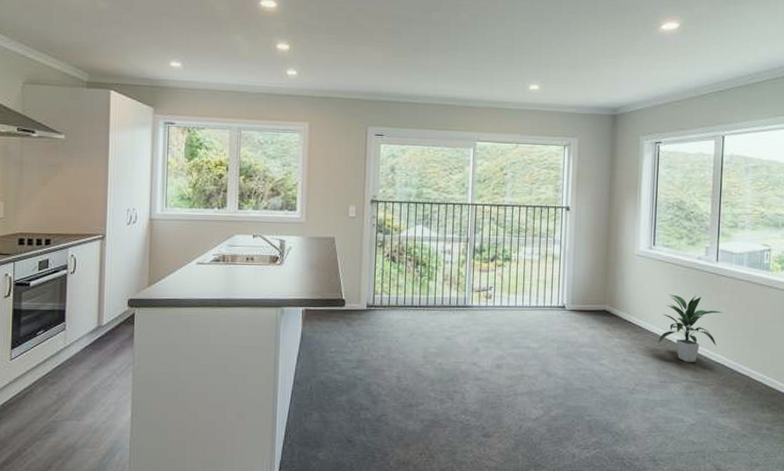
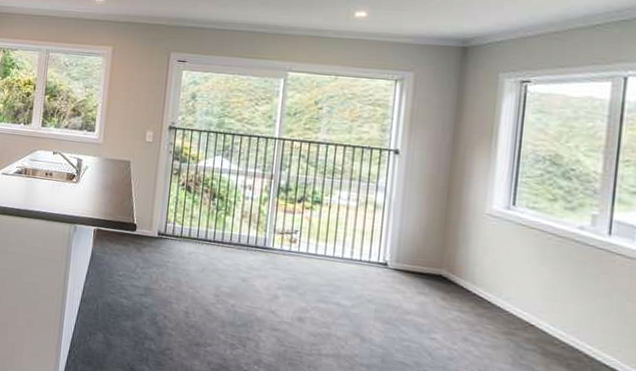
indoor plant: present [658,294,723,362] -> none [514,267,617,359]

